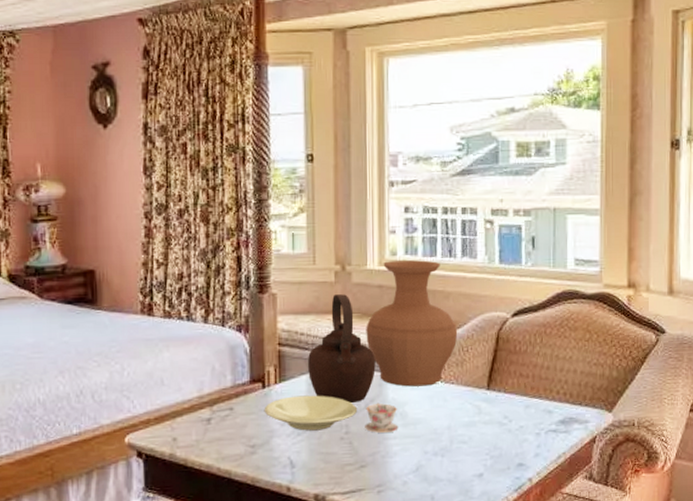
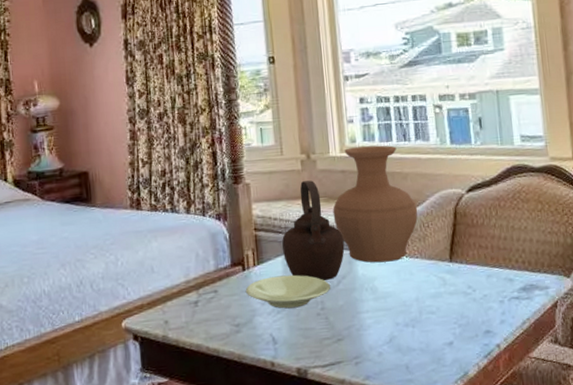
teacup: present [365,402,399,433] -> none [338,279,370,308]

